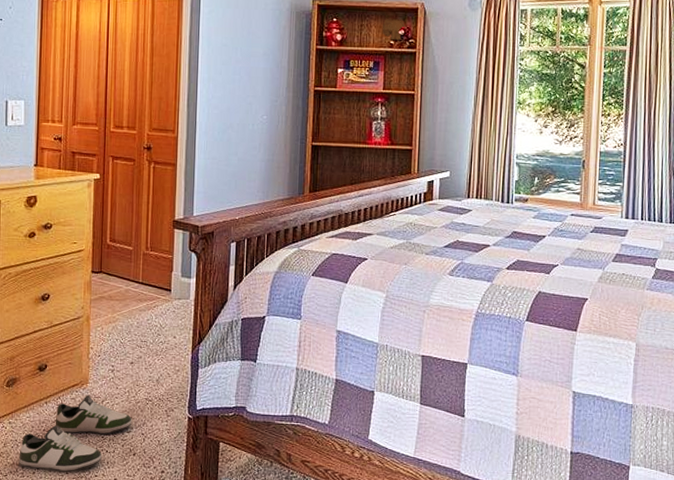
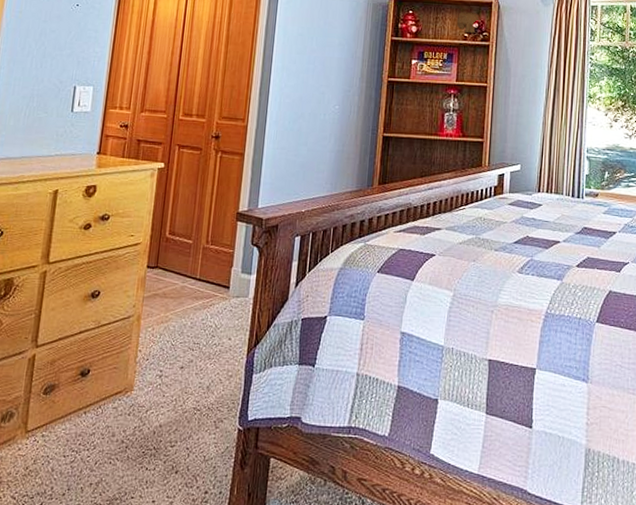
shoe: present [18,394,132,472] -> none [48,403,177,493]

